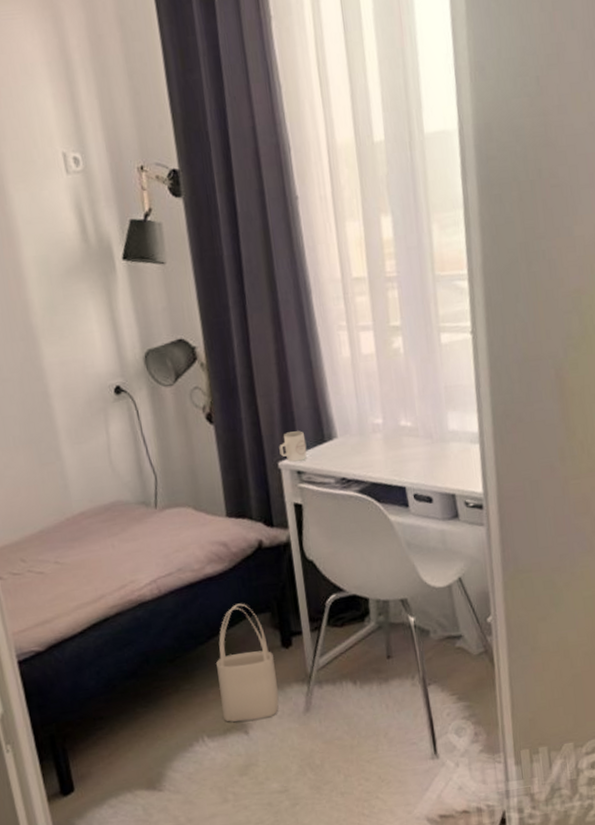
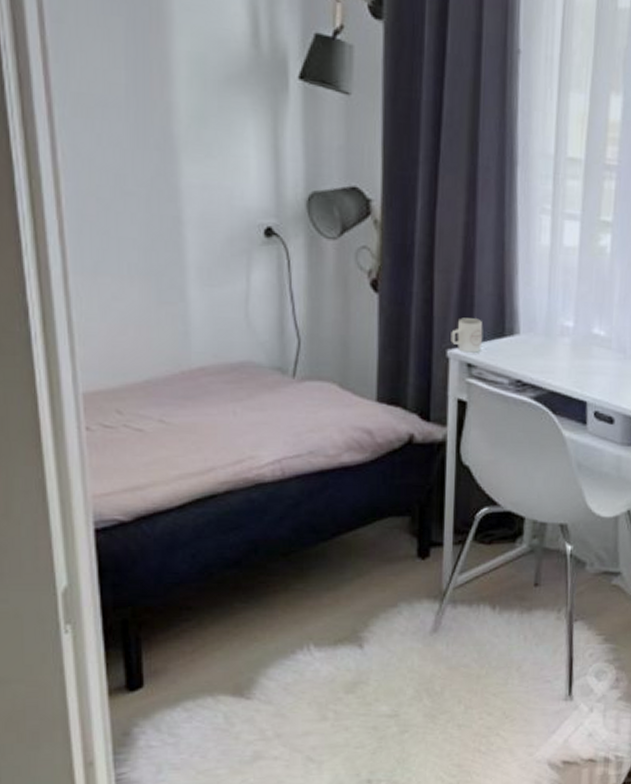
tote bag: present [216,603,279,722] -> none [336,501,406,633]

